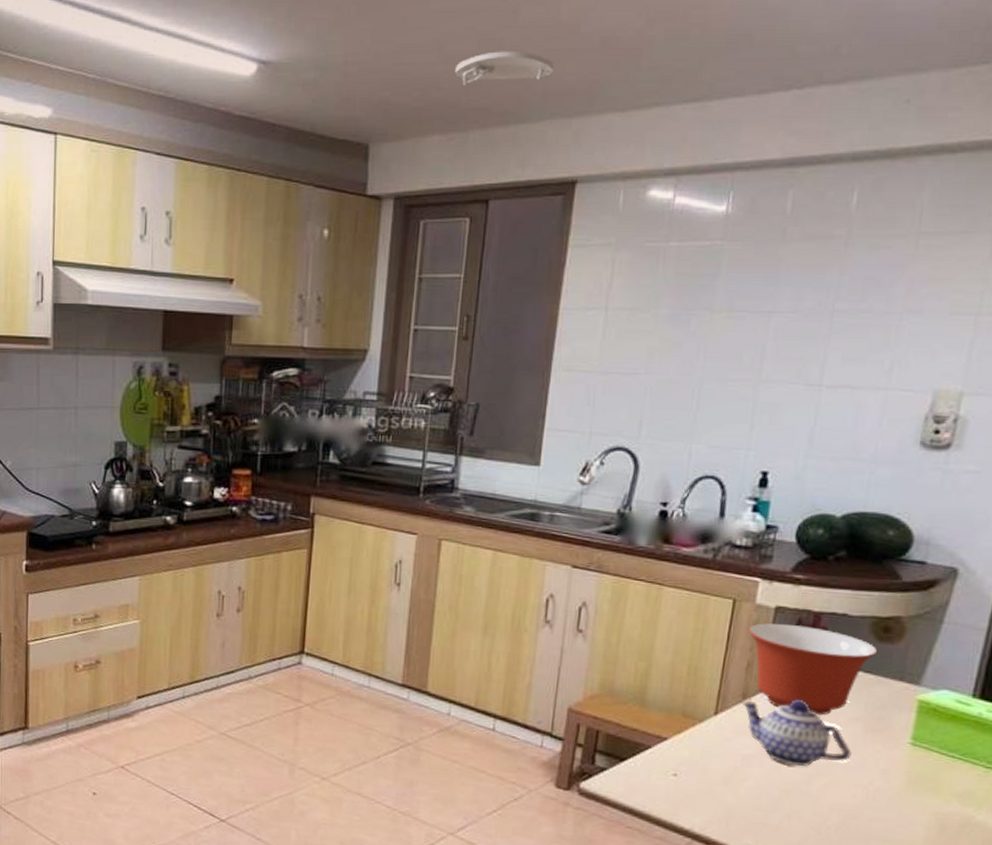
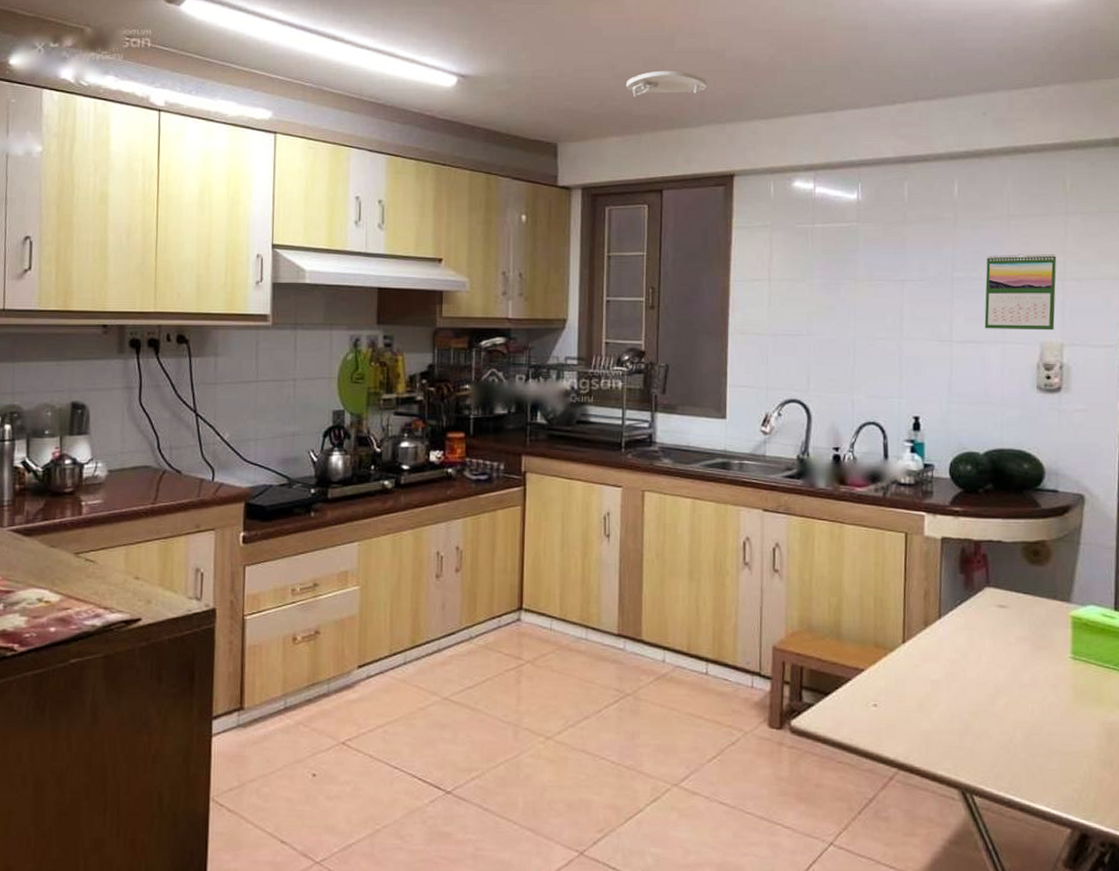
teapot: present [741,700,852,767] -> none [924,624,1024,688]
mixing bowl: present [747,623,878,716] -> none [921,554,1032,637]
calendar: none [865,280,974,376] -> present [984,253,1057,331]

